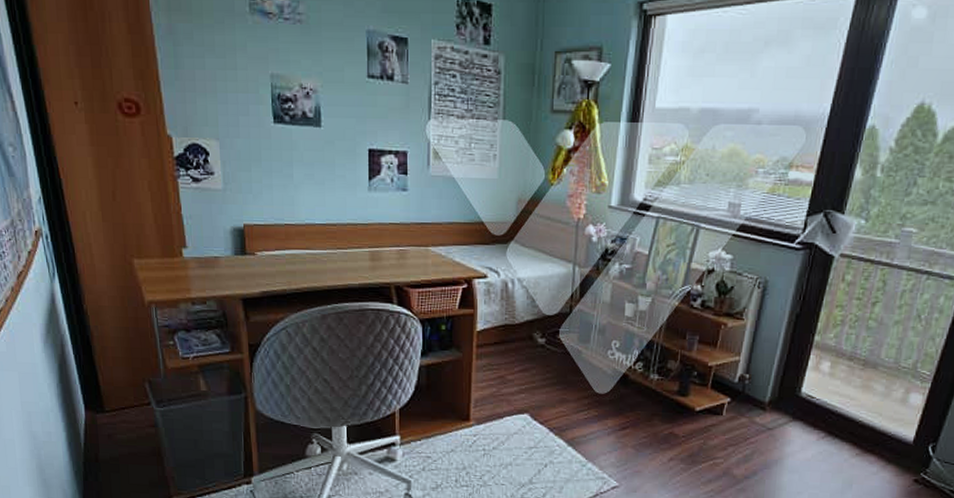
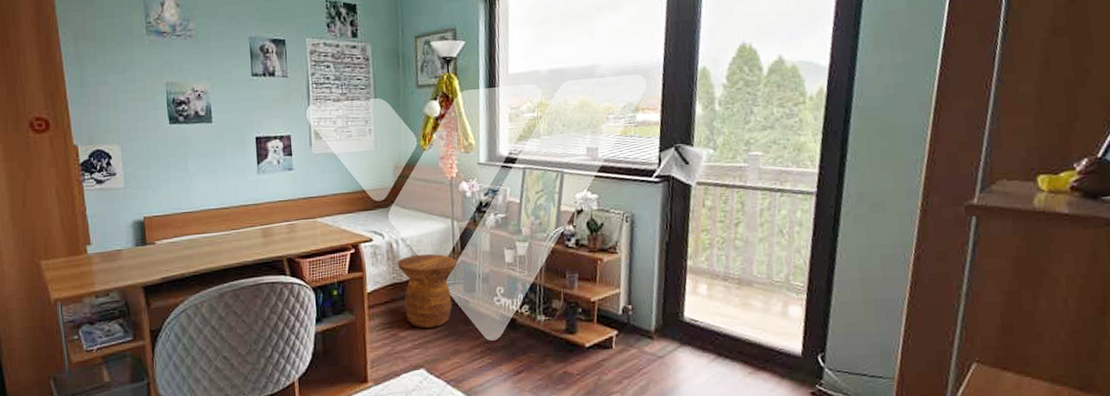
side table: none [511,297,575,374] -> present [397,253,458,328]

